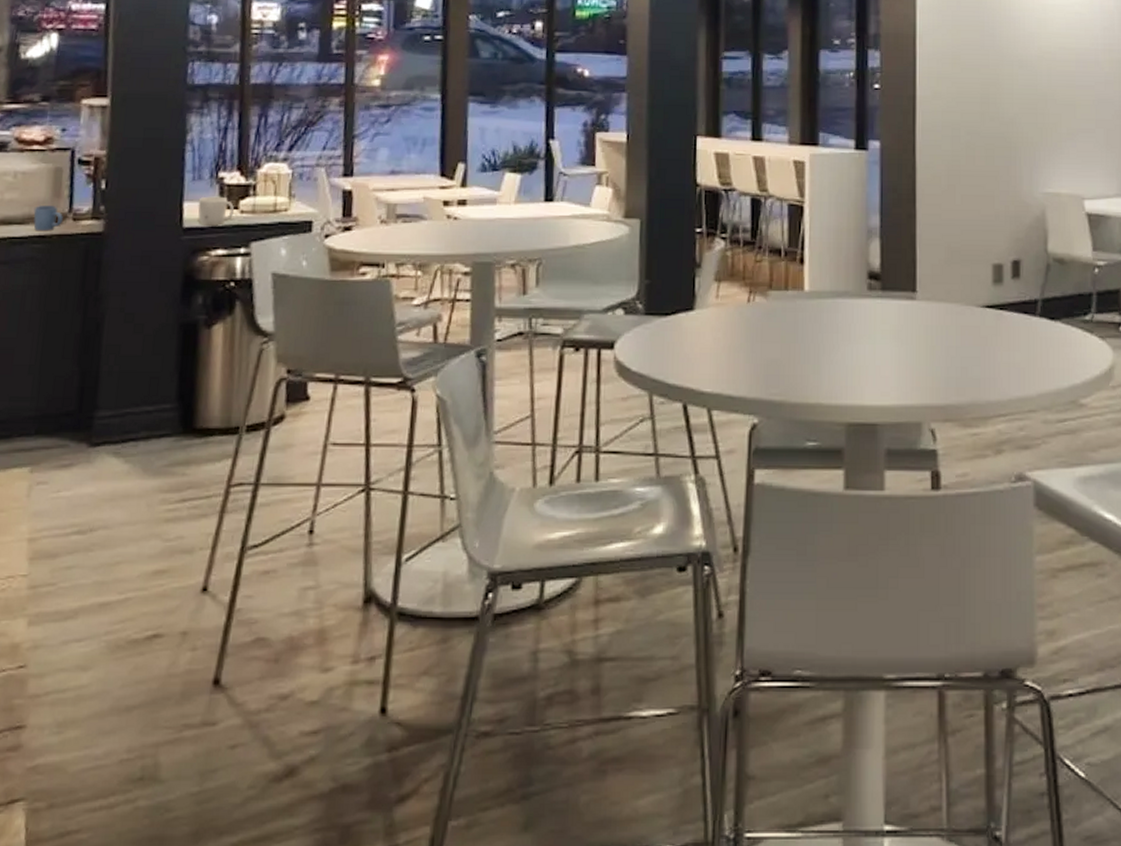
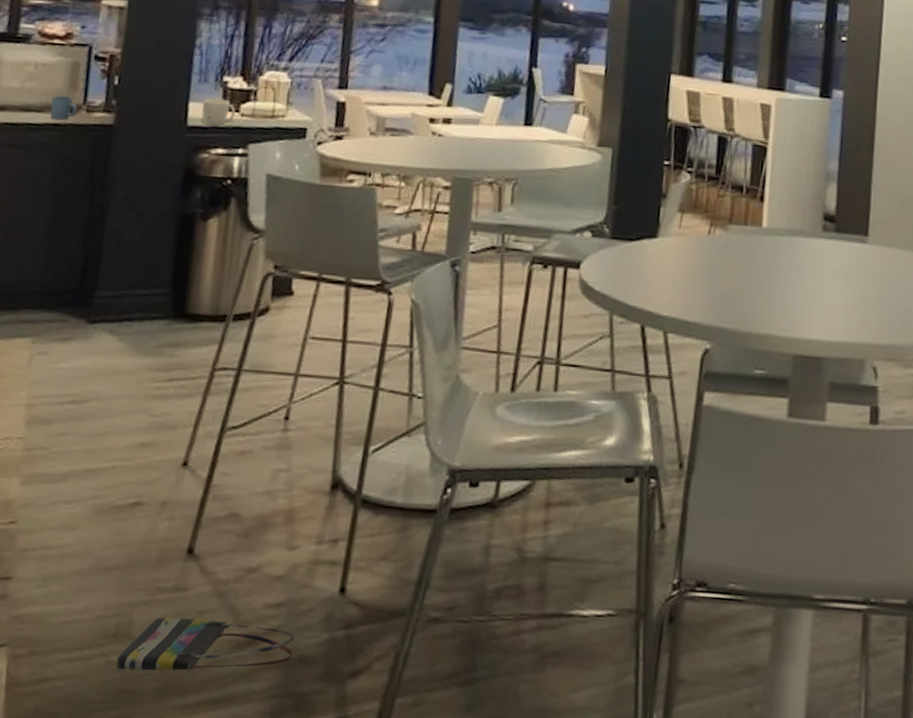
tote bag: none [144,754,334,816] -> present [116,617,294,674]

